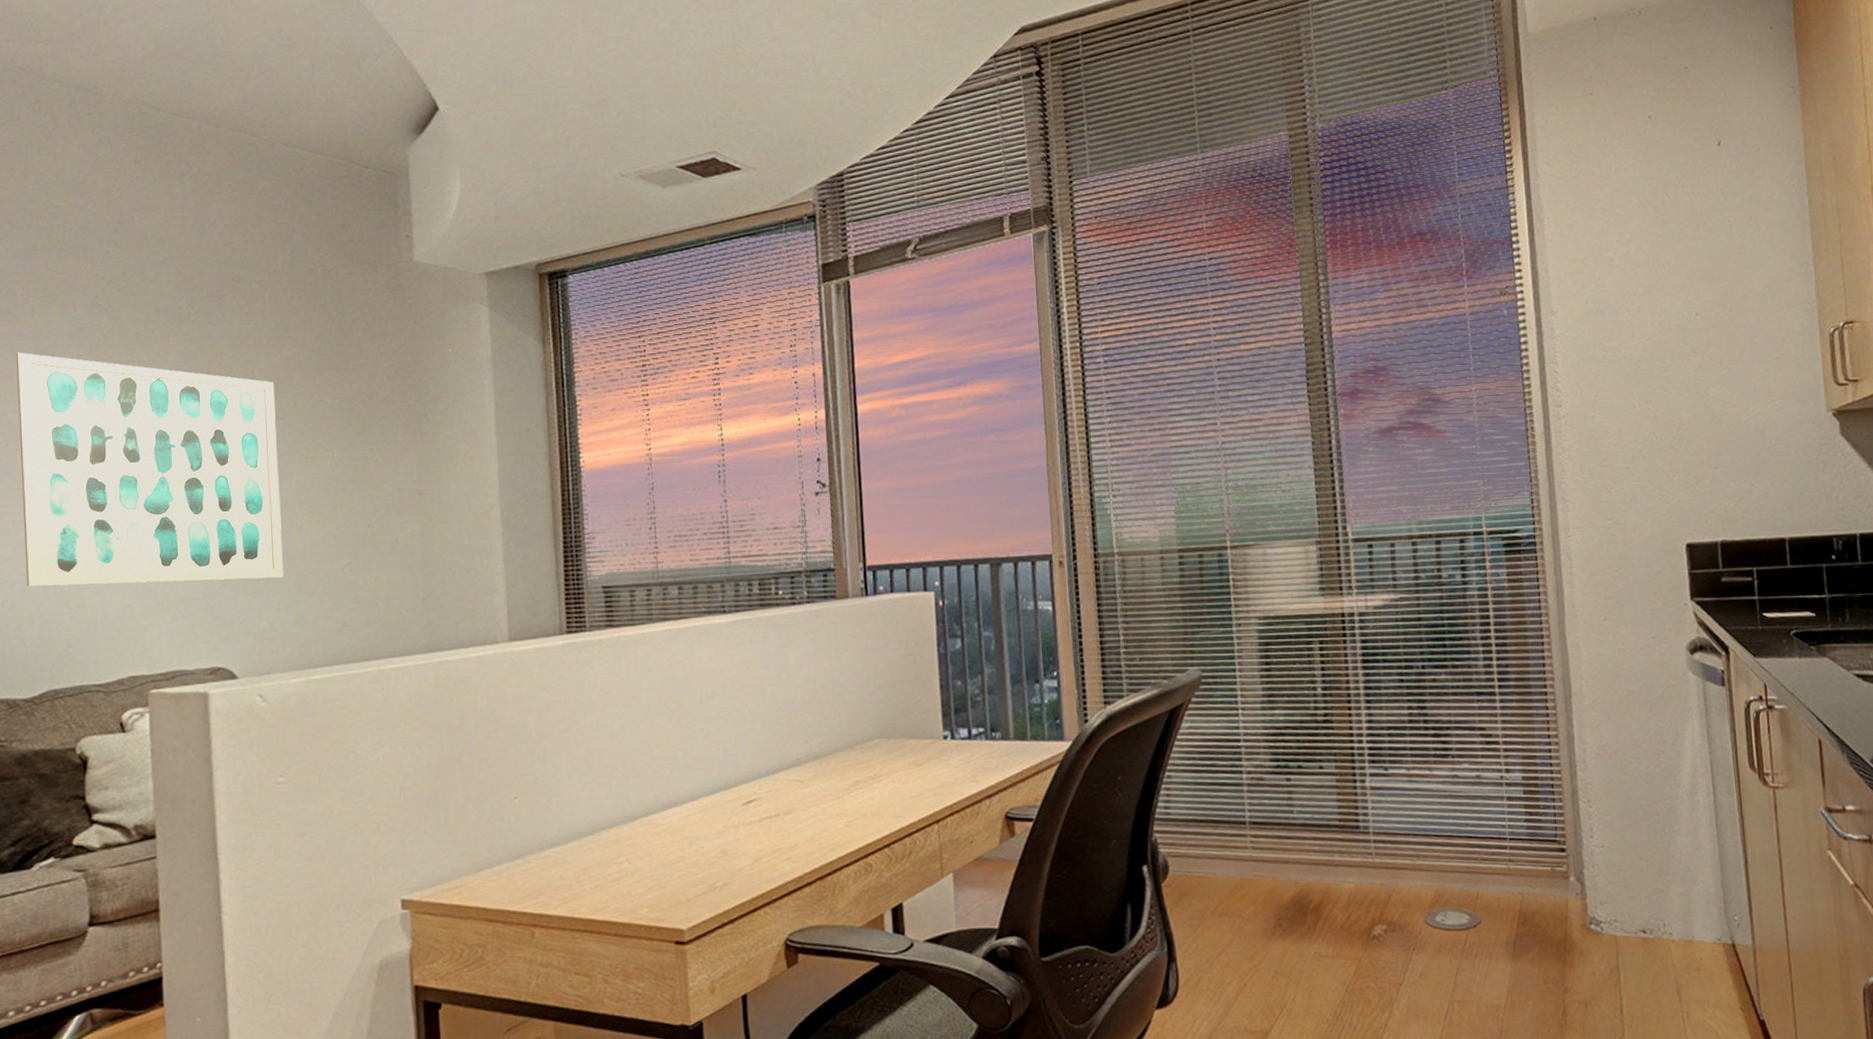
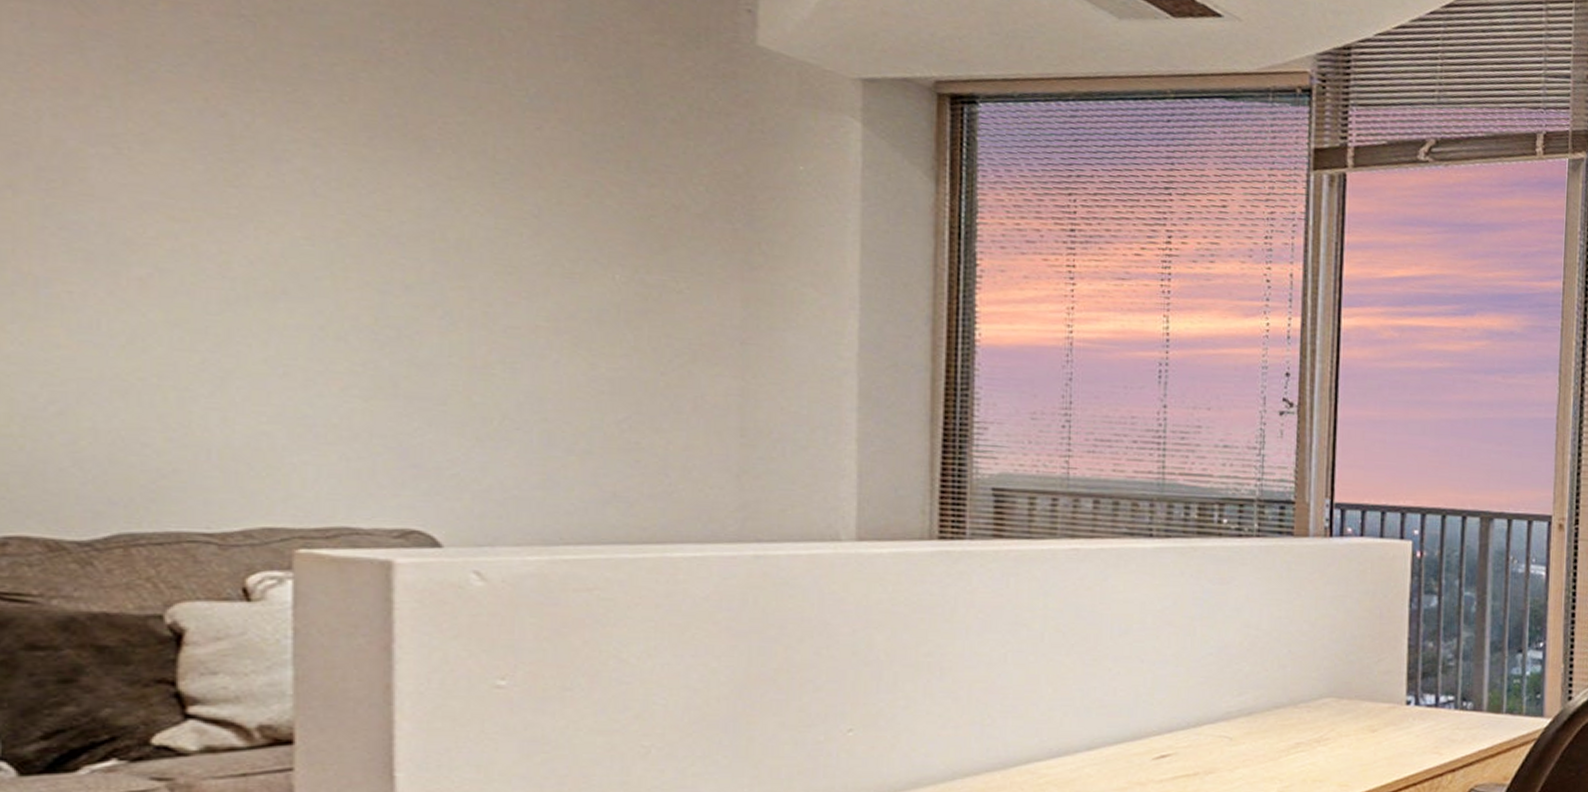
wall art: present [16,352,283,587] -> none [87,57,528,423]

